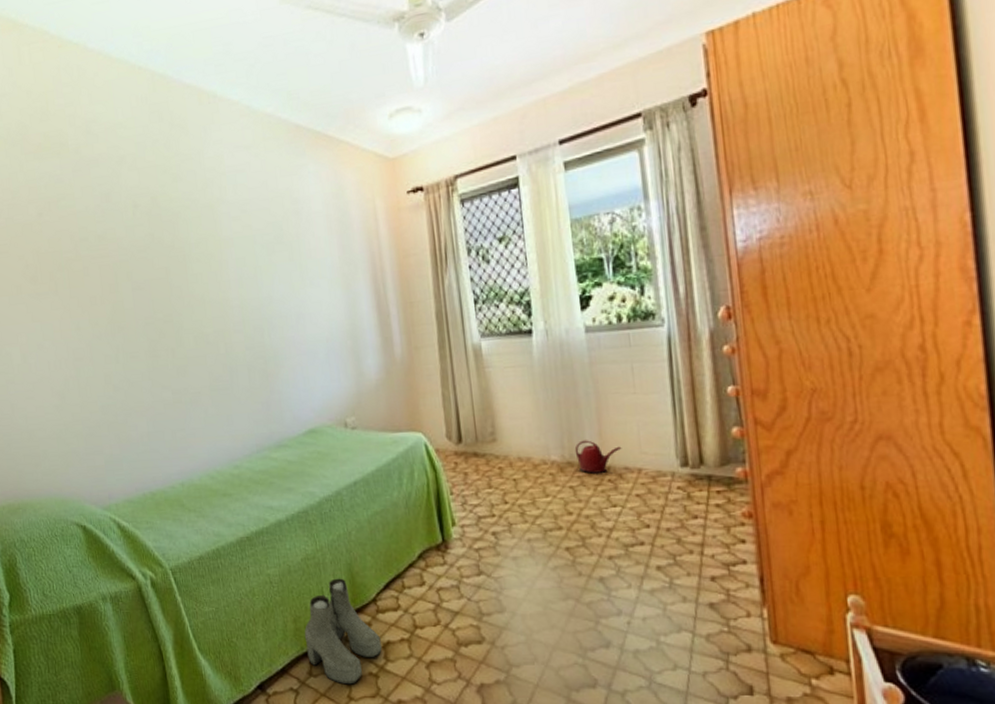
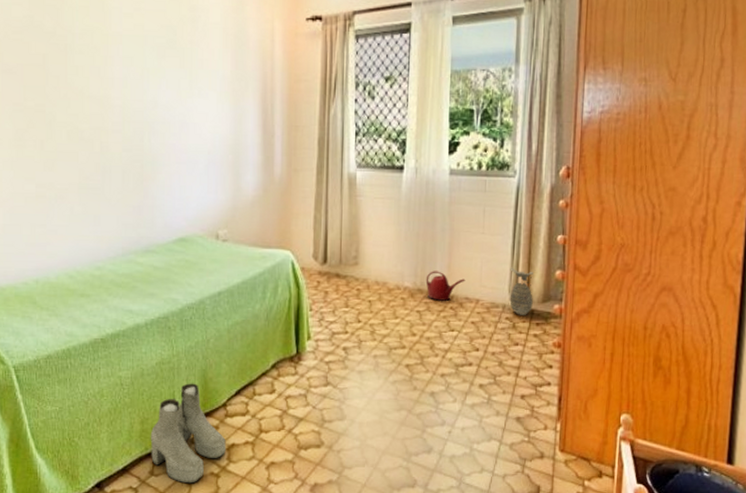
ceramic jug: none [673,426,709,483] -> present [509,266,534,315]

